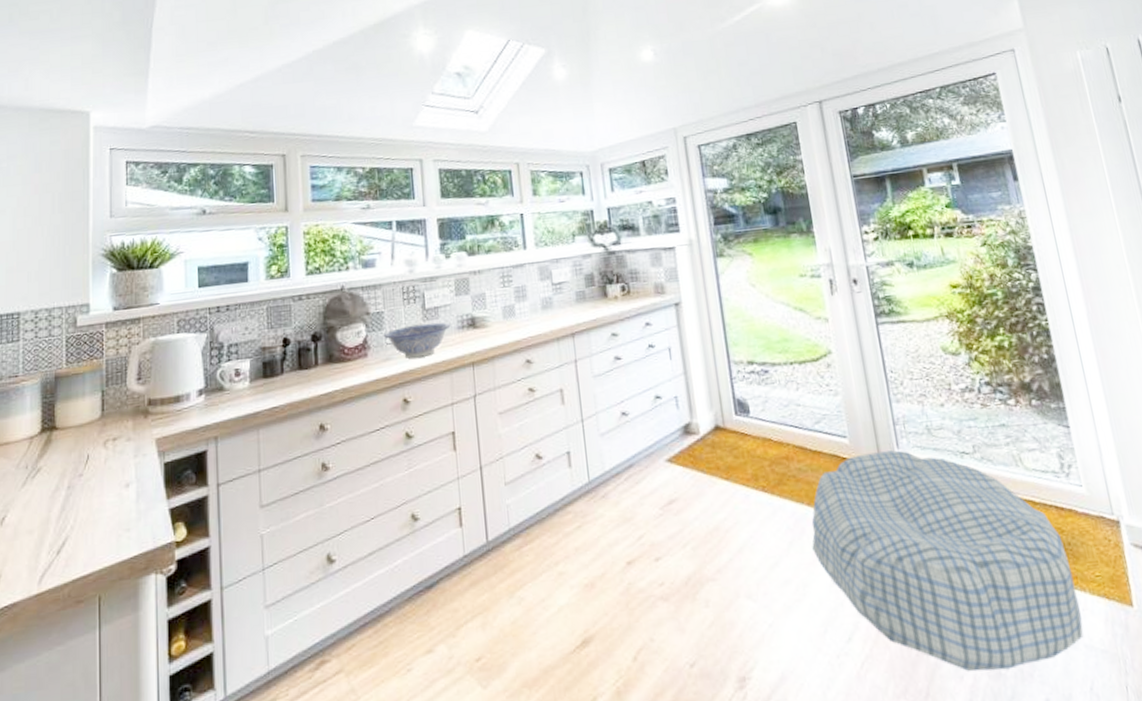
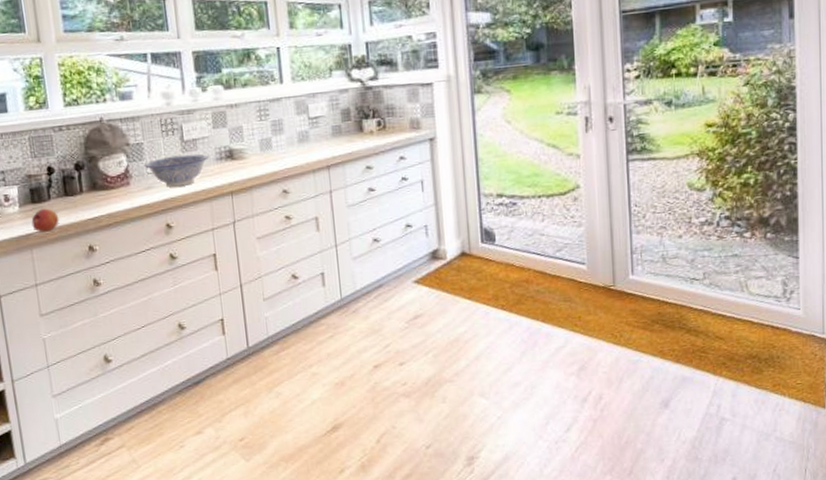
fruit: none [261,383,291,411] -> present [31,208,59,233]
dog bed: present [811,450,1084,671] -> none [542,276,777,456]

